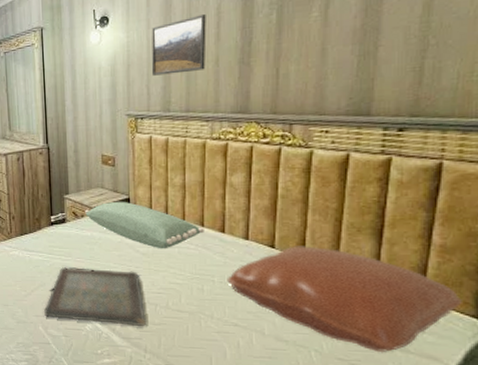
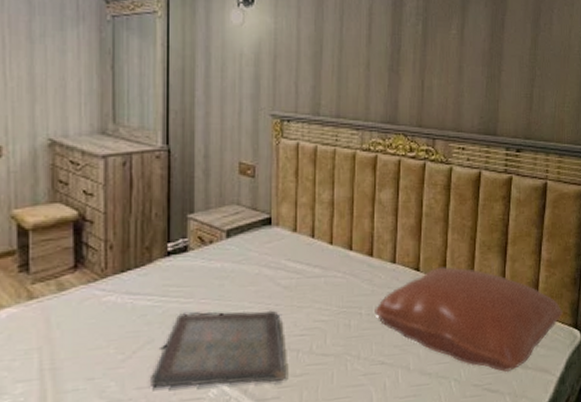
pillow: present [85,201,206,249] -> none [215,221,354,280]
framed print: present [151,14,207,76] -> none [300,12,358,74]

